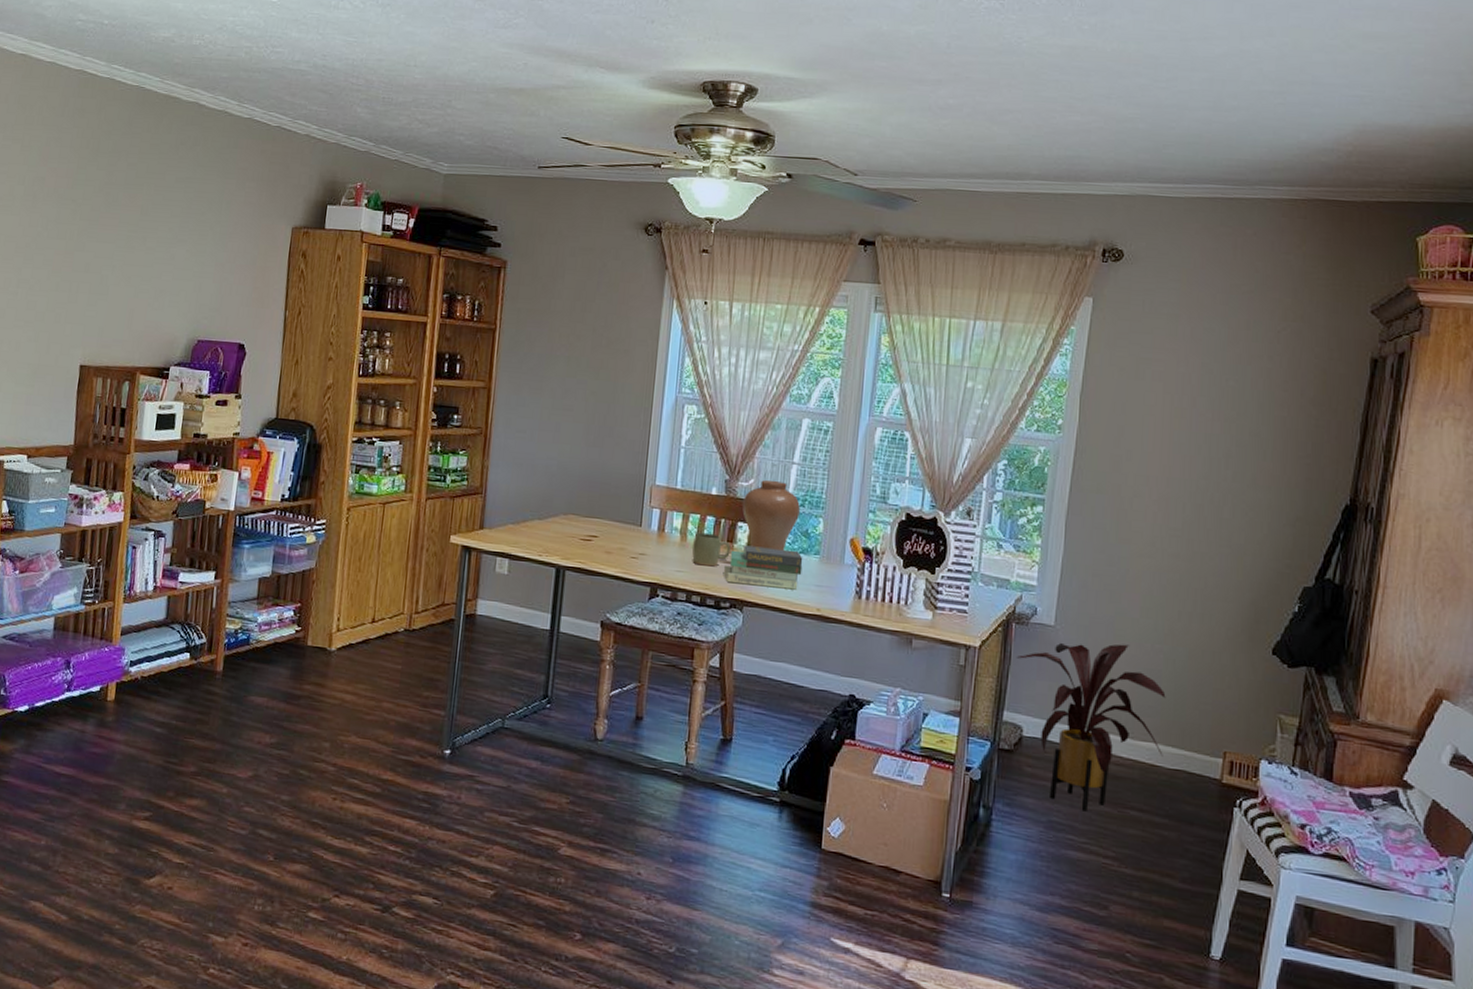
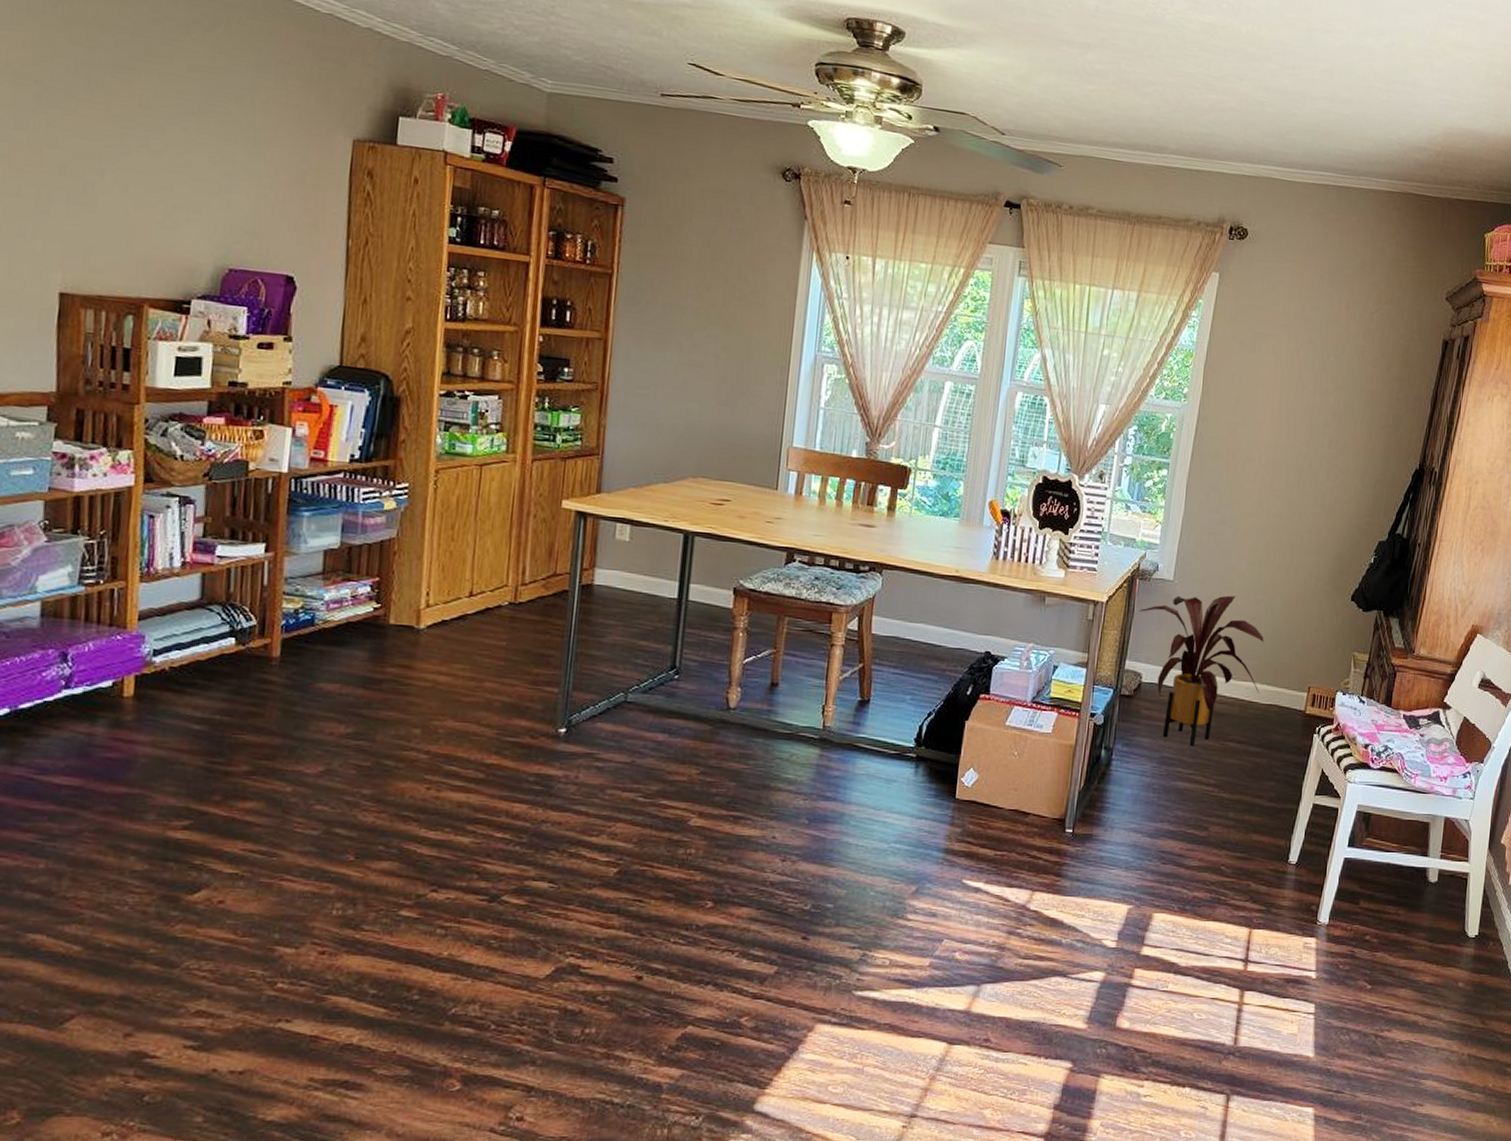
mug: present [692,532,731,567] -> none [830,495,871,530]
books: present [723,545,803,590] -> none [862,508,943,552]
vase: present [742,480,800,551] -> none [883,443,941,513]

